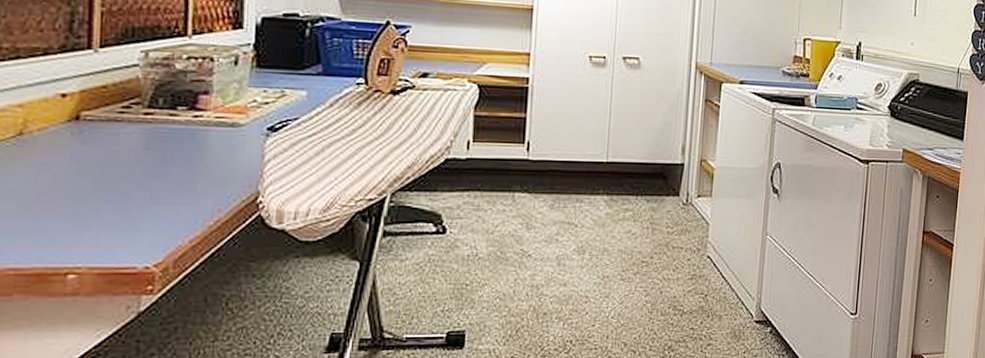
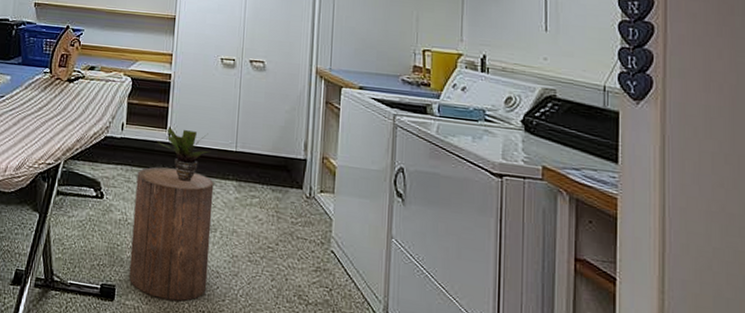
stool: none [481,187,582,336] -> present [128,167,214,301]
potted plant: none [514,142,578,202] -> present [158,128,211,182]

